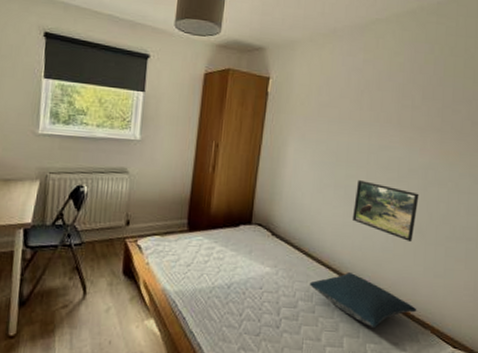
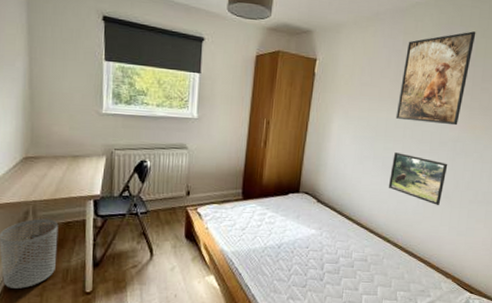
pillow: present [309,273,417,329] -> none [349,233,442,279]
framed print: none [358,49,443,151] -> present [395,31,476,126]

